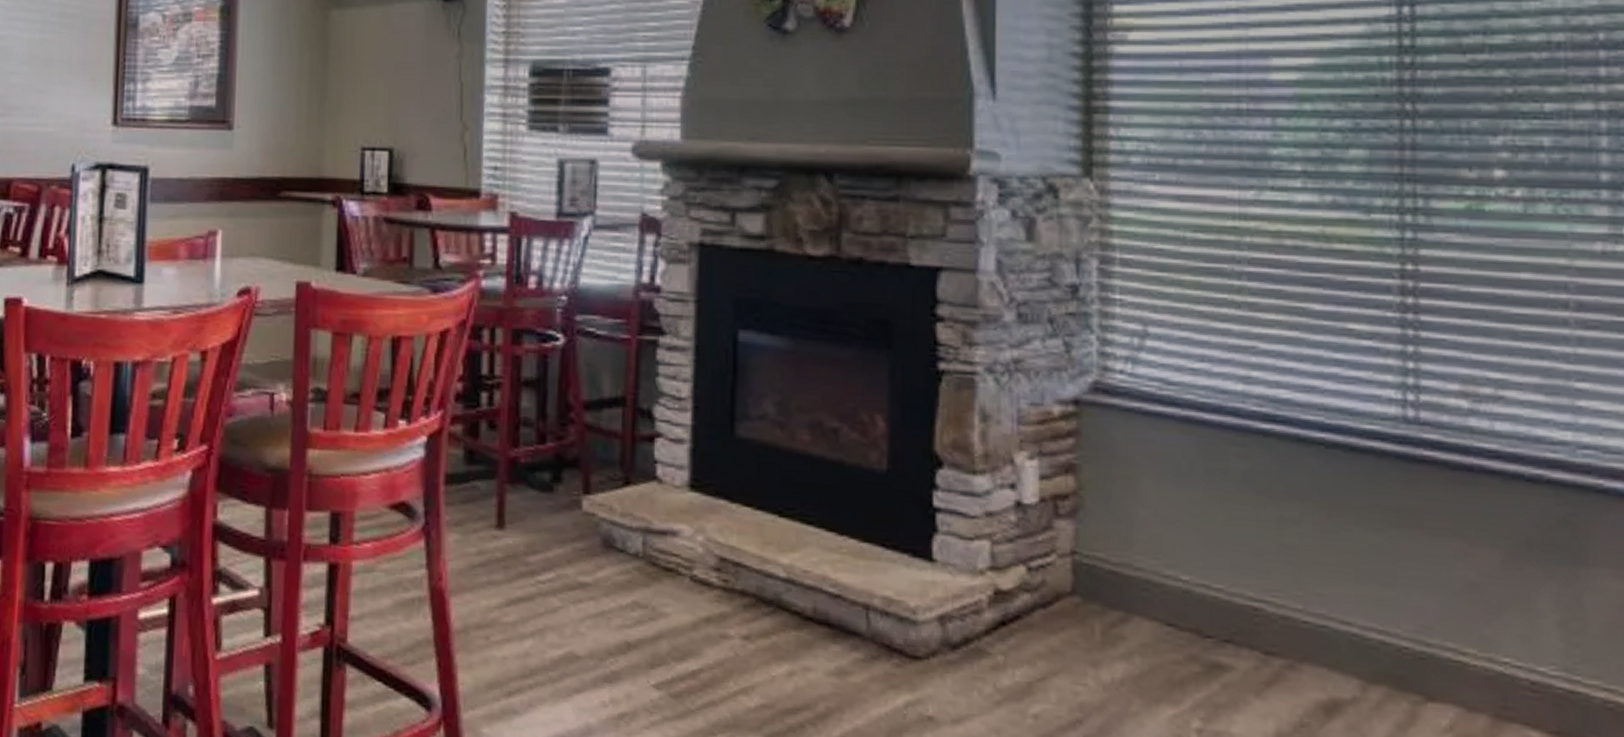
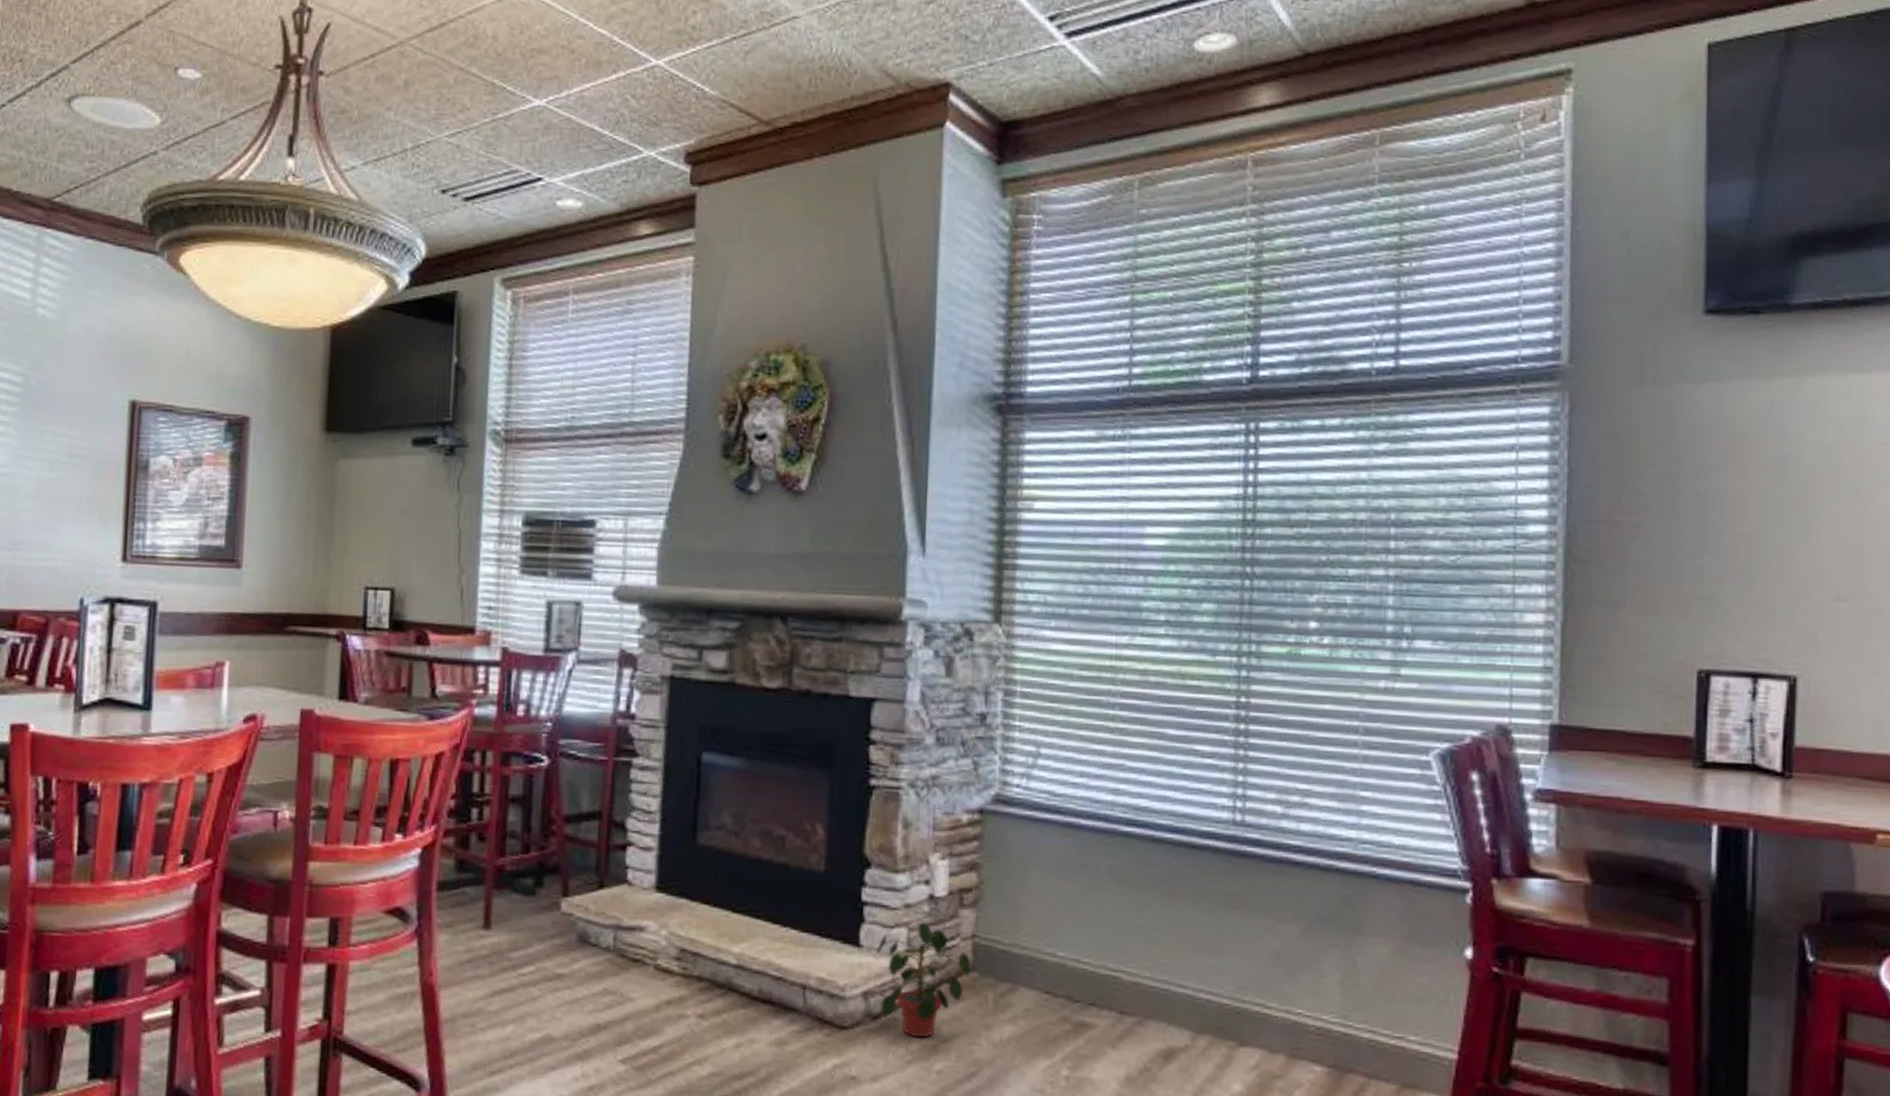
potted plant: none [954,533,1071,674] -> present [876,922,971,1038]

